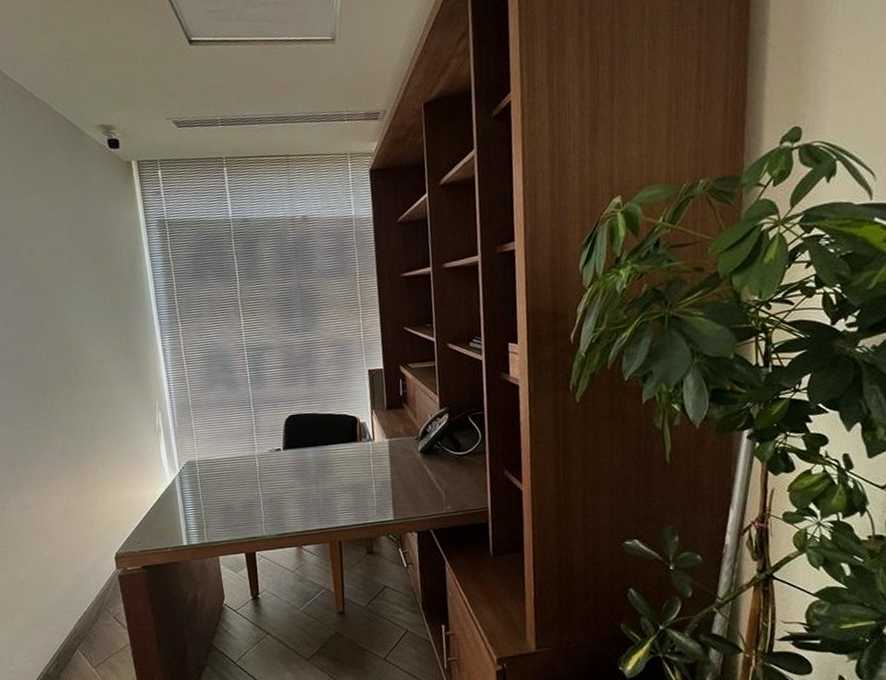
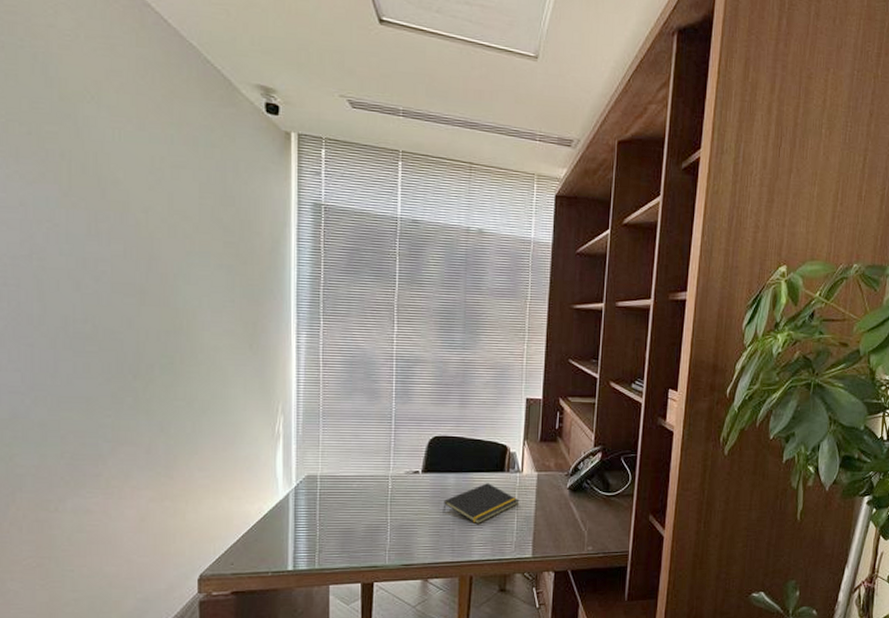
notepad: none [306,453,375,493] -> present [442,483,520,525]

